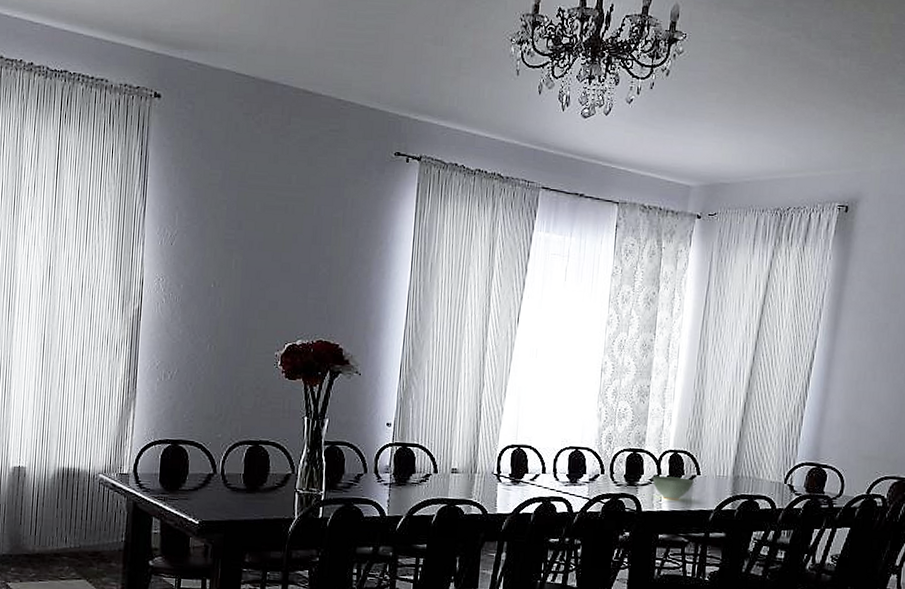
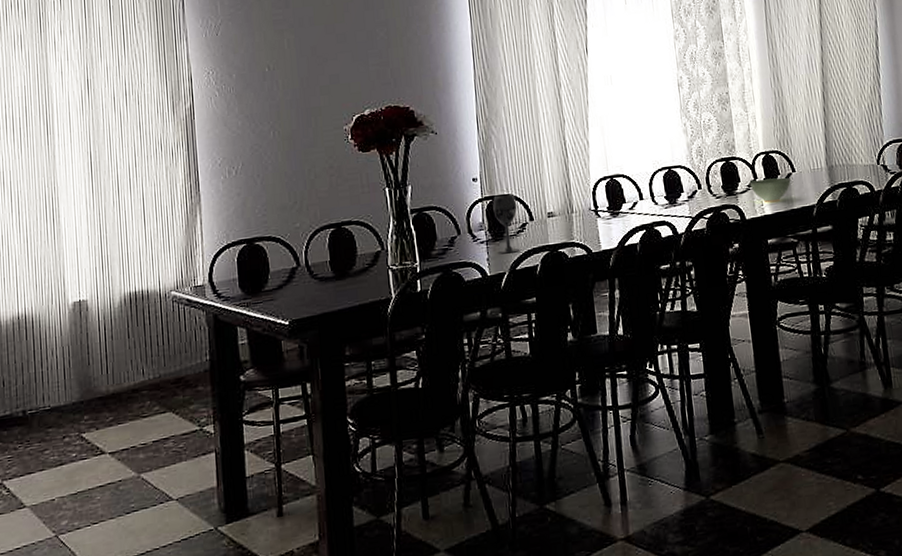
wine glass: none [398,443,425,500] -> present [493,193,521,254]

